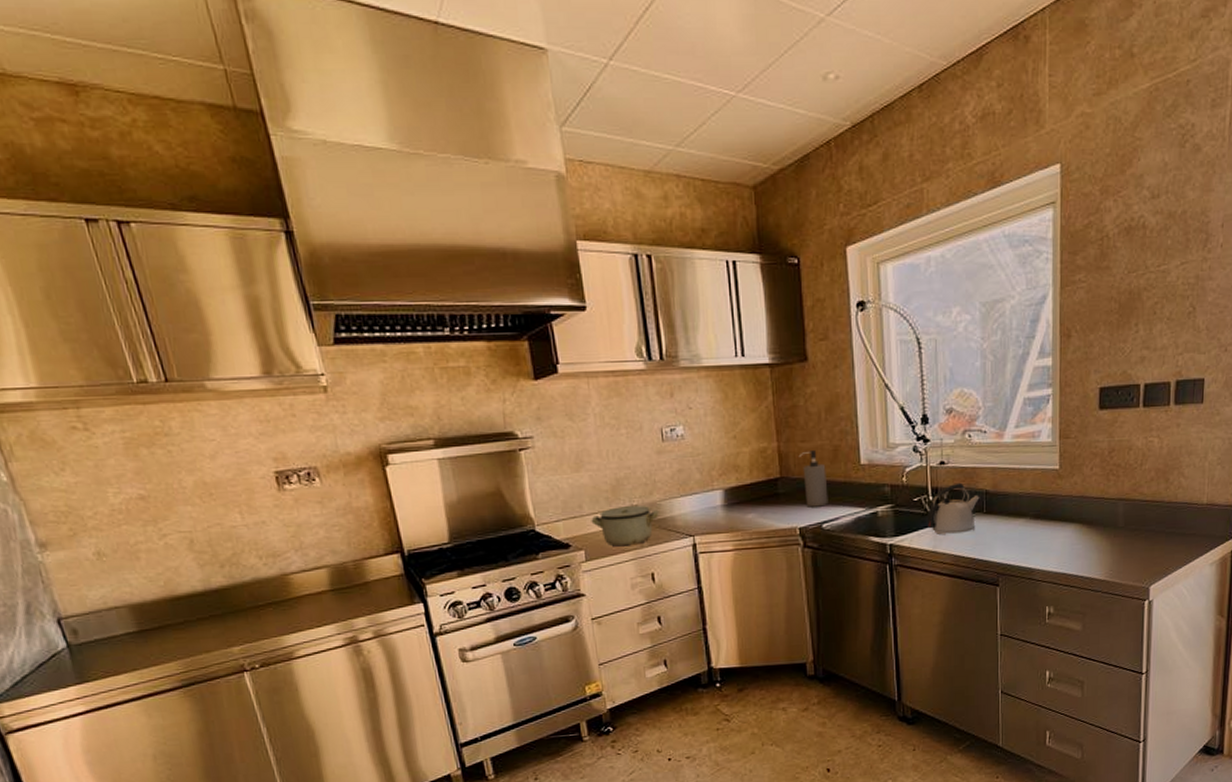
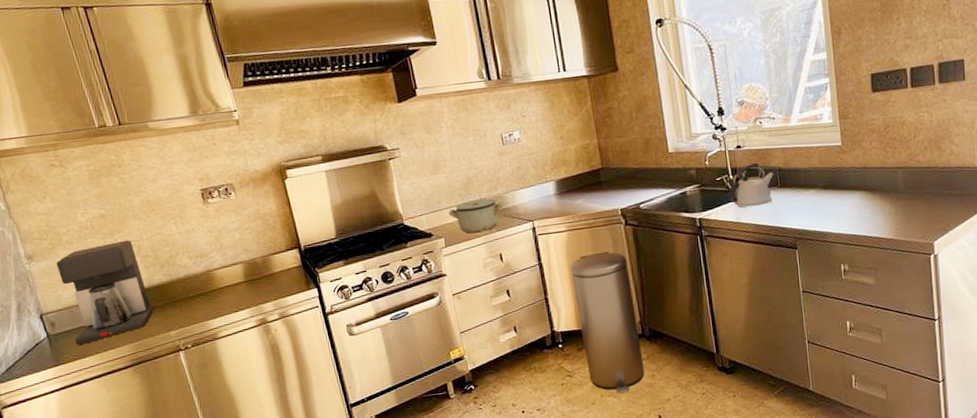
coffee maker: none [79,530,211,659] -> present [56,240,154,345]
pedal bin: none [735,577,814,743] -> present [570,251,645,394]
soap dispenser: present [798,450,828,507] -> none [616,143,644,191]

